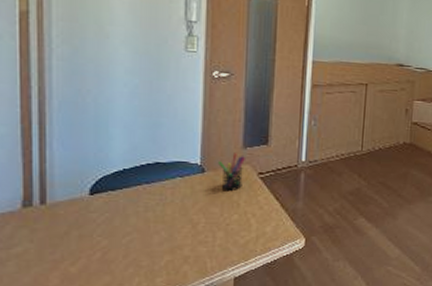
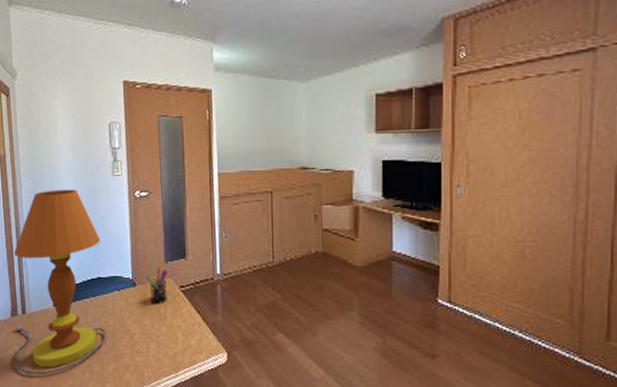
table lamp: none [22,59,163,275] -> present [13,189,107,375]

